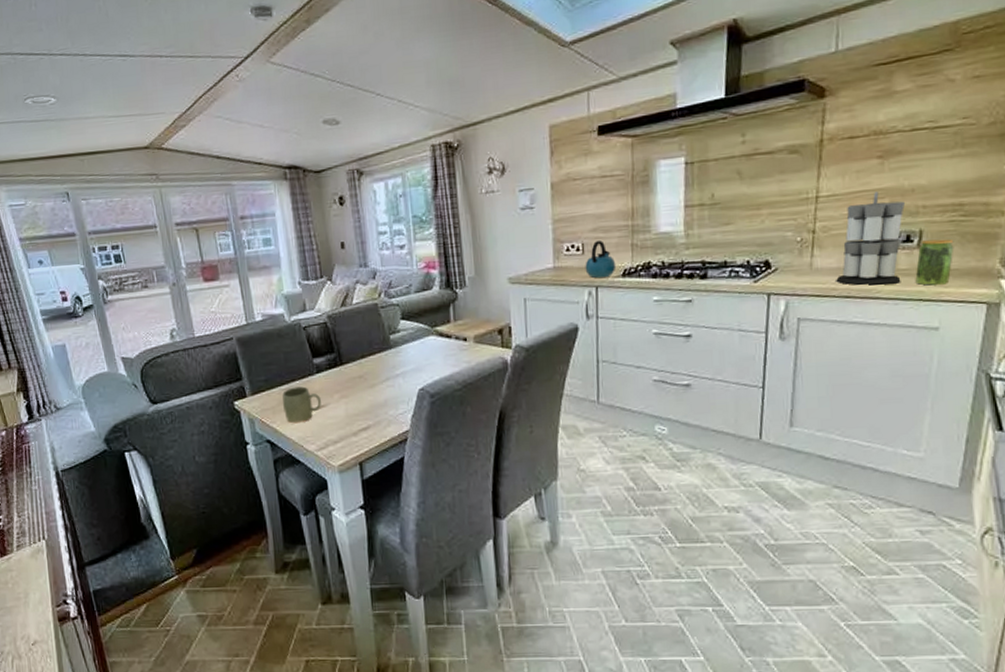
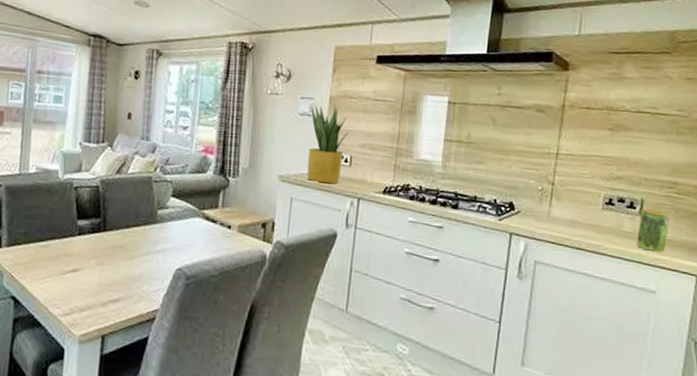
mug: present [282,386,321,424] -> none [36,245,77,284]
planter: none [532,190,579,279] -> present [306,104,351,184]
kettle: present [585,241,617,278] -> none [350,156,379,192]
spice rack: present [836,192,906,286] -> none [570,158,631,244]

